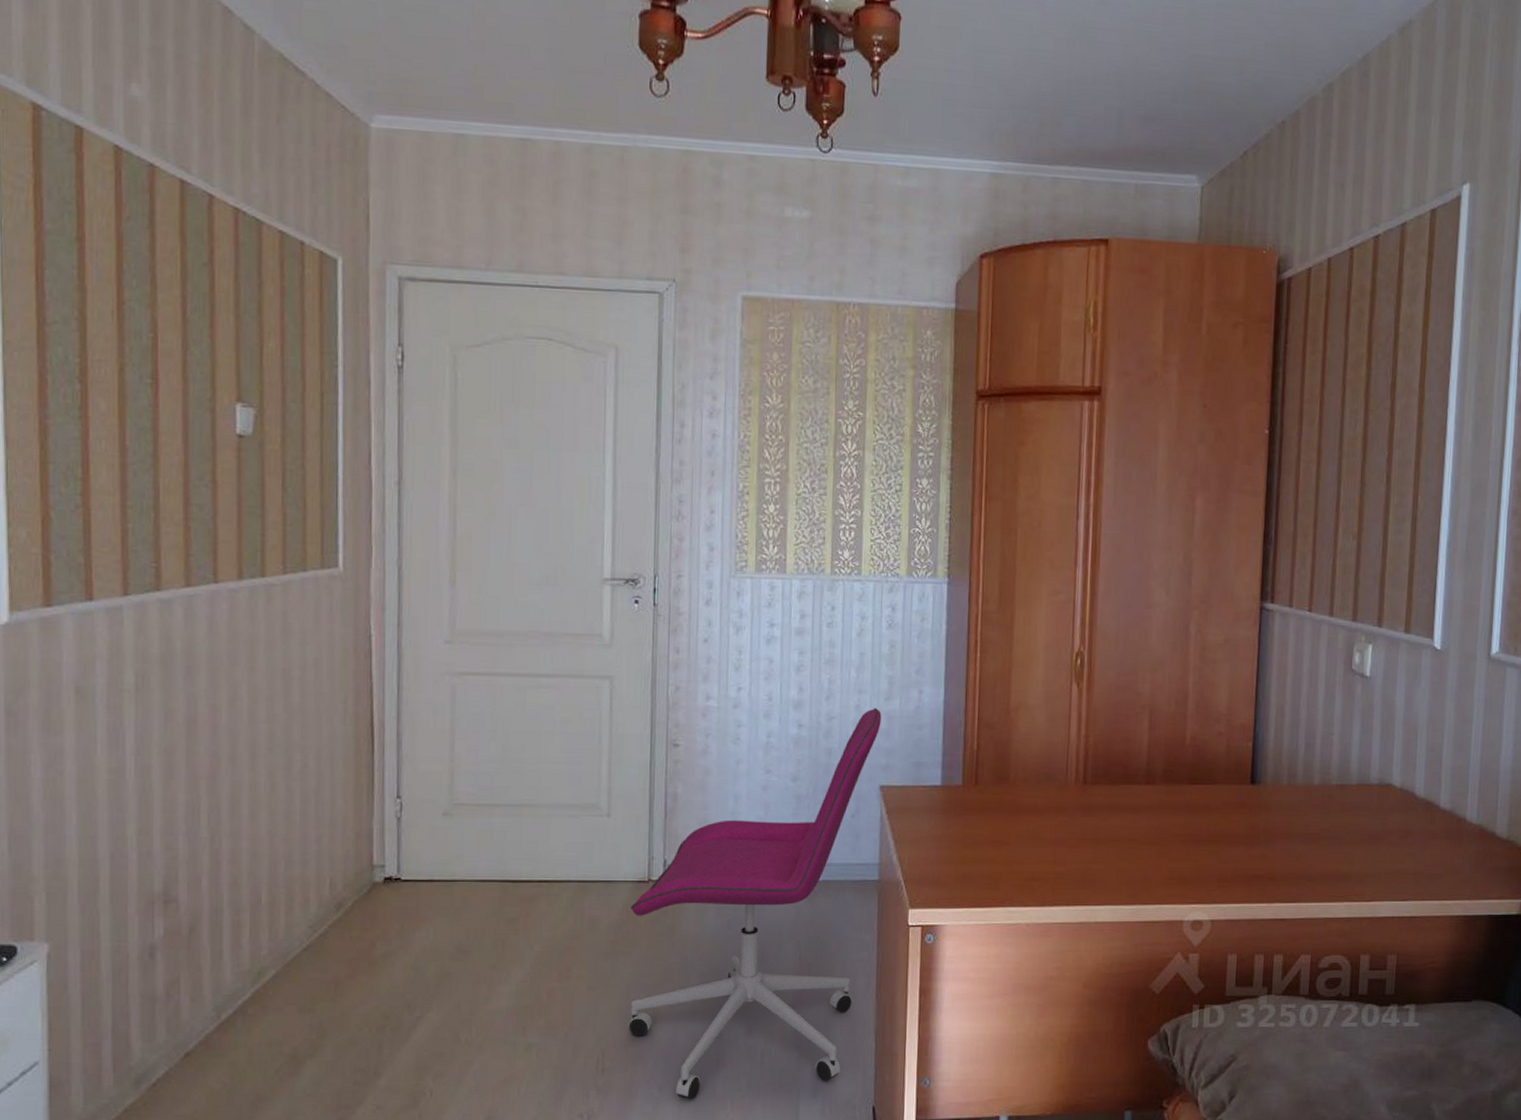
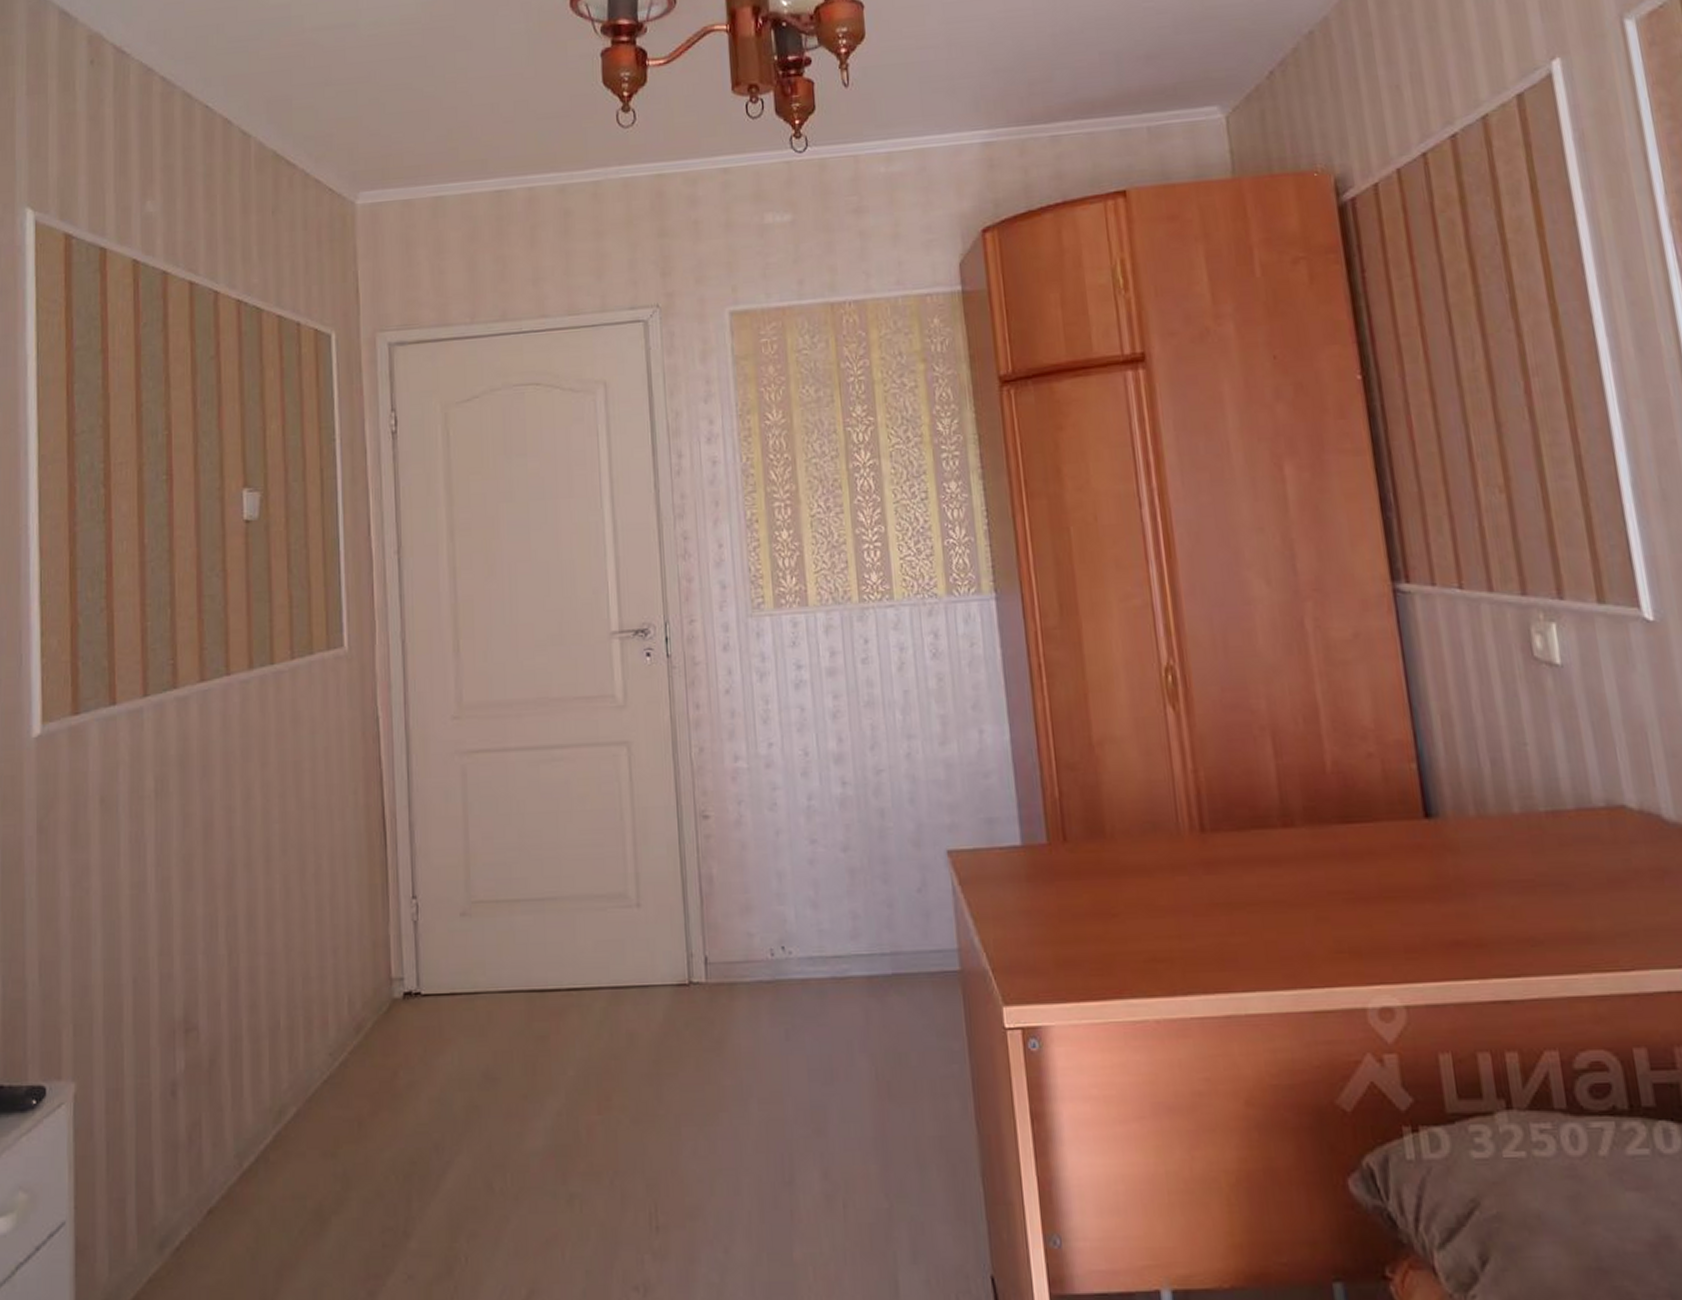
office chair: present [627,708,882,1100] -> none [672,755,949,1267]

